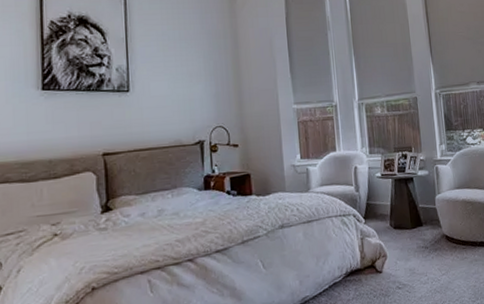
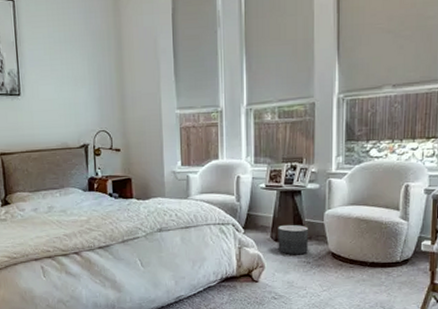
planter: none [396,210,425,242] -> present [278,224,308,255]

